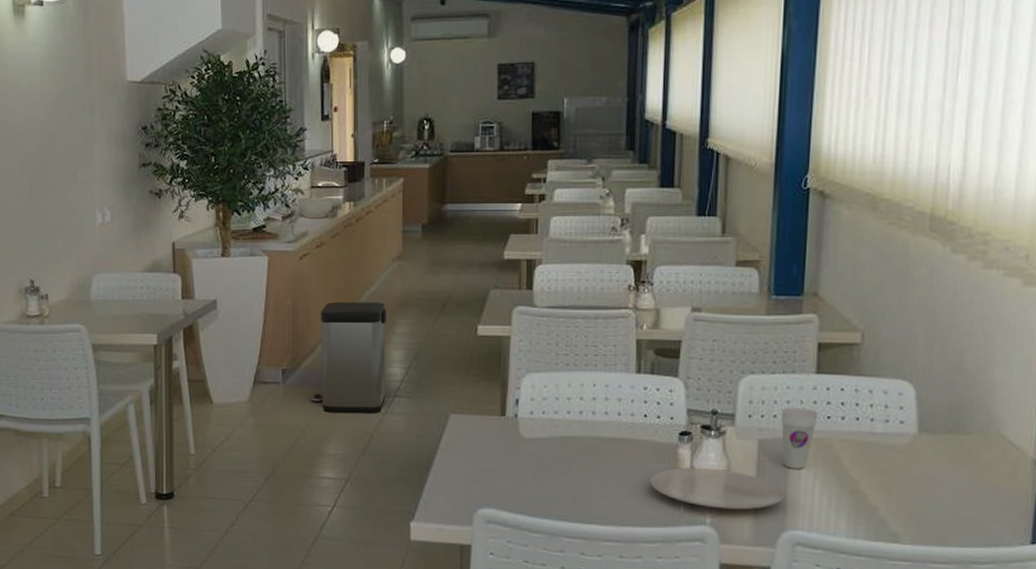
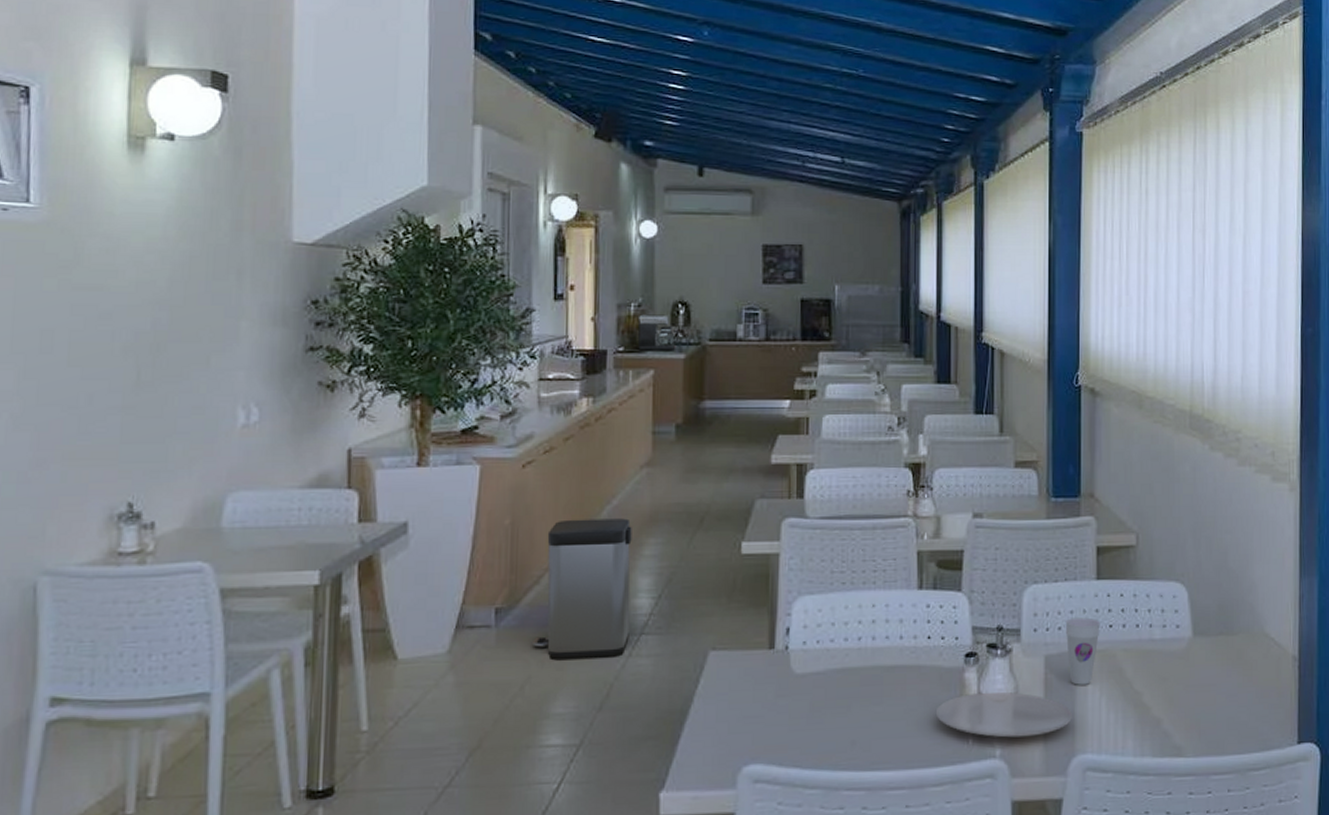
bowl: present [298,198,333,219] -> none [521,392,567,418]
coffee maker: none [390,130,425,162] -> present [638,314,680,351]

